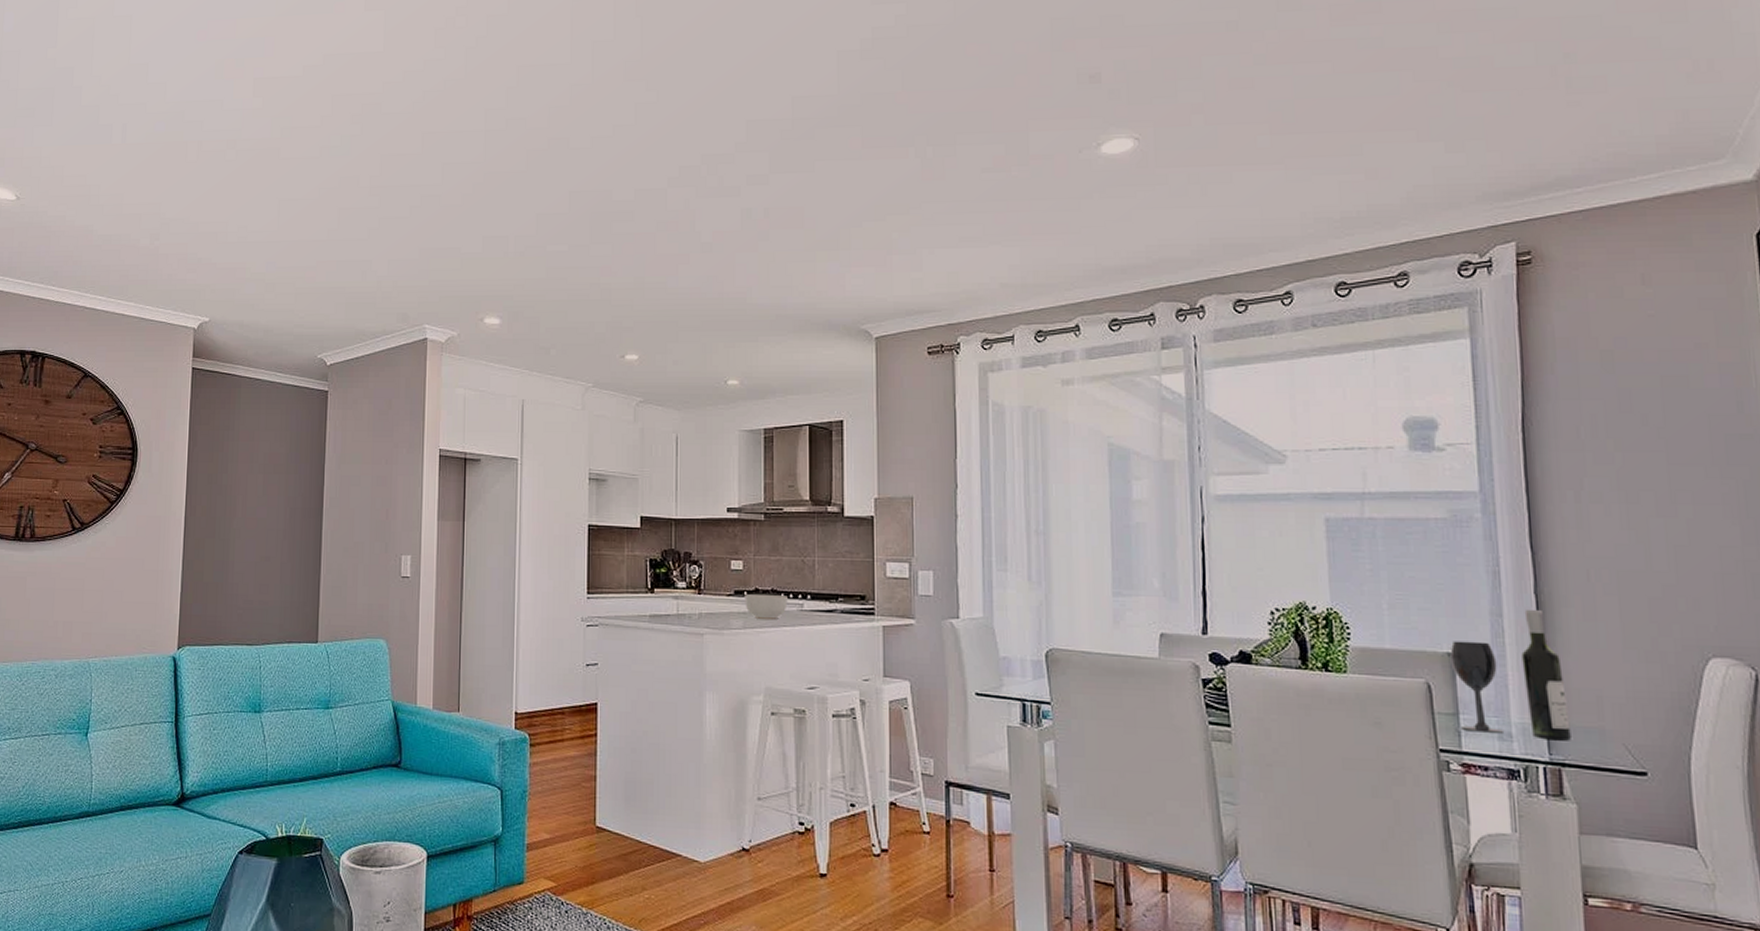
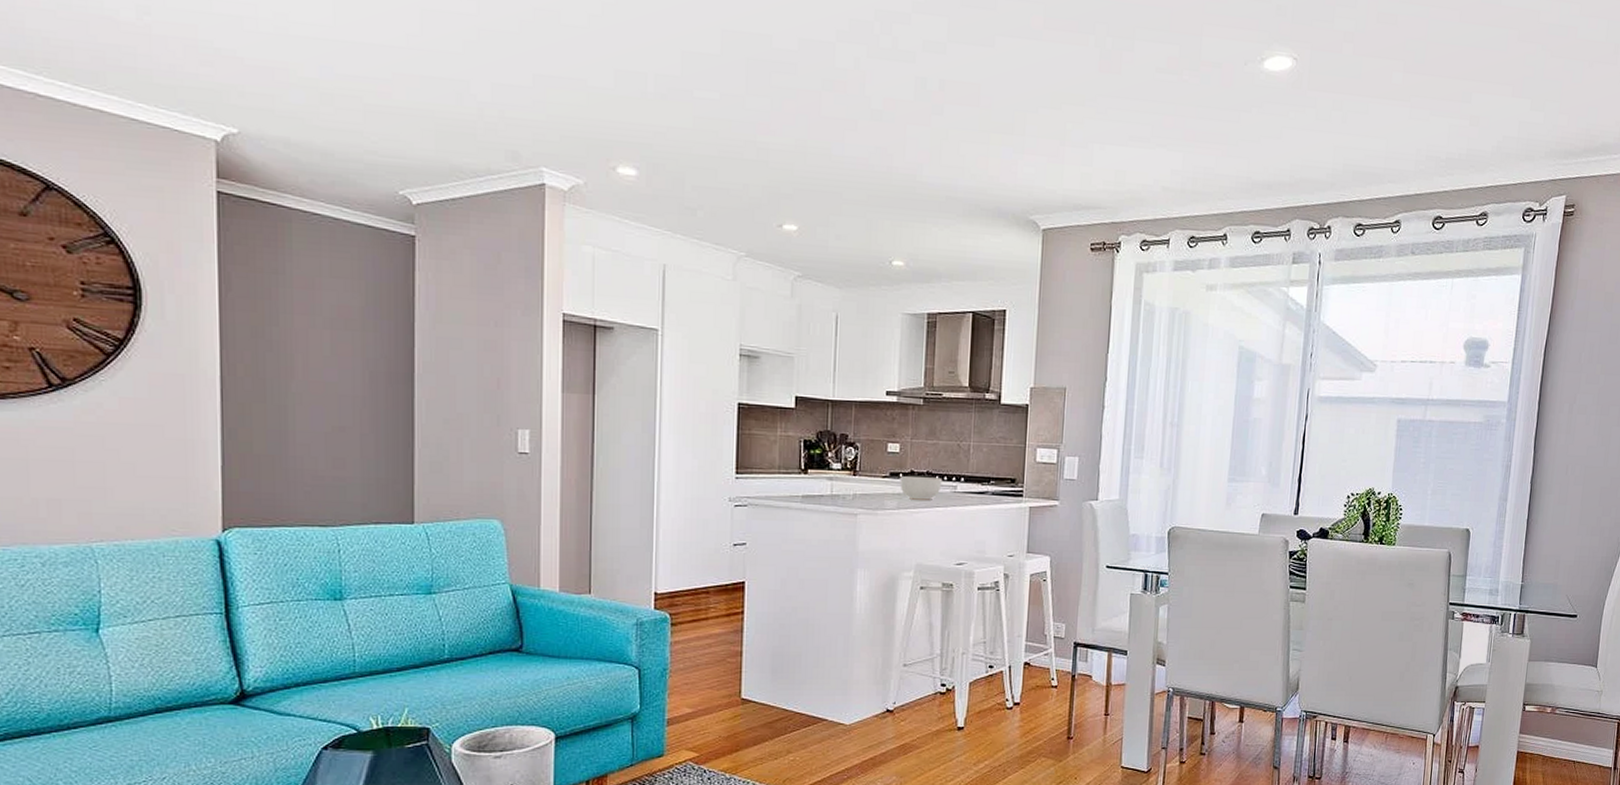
wine glass: present [1450,641,1505,733] -> none [1466,519,1498,589]
bottle: present [1521,610,1571,741] -> none [1511,496,1539,594]

